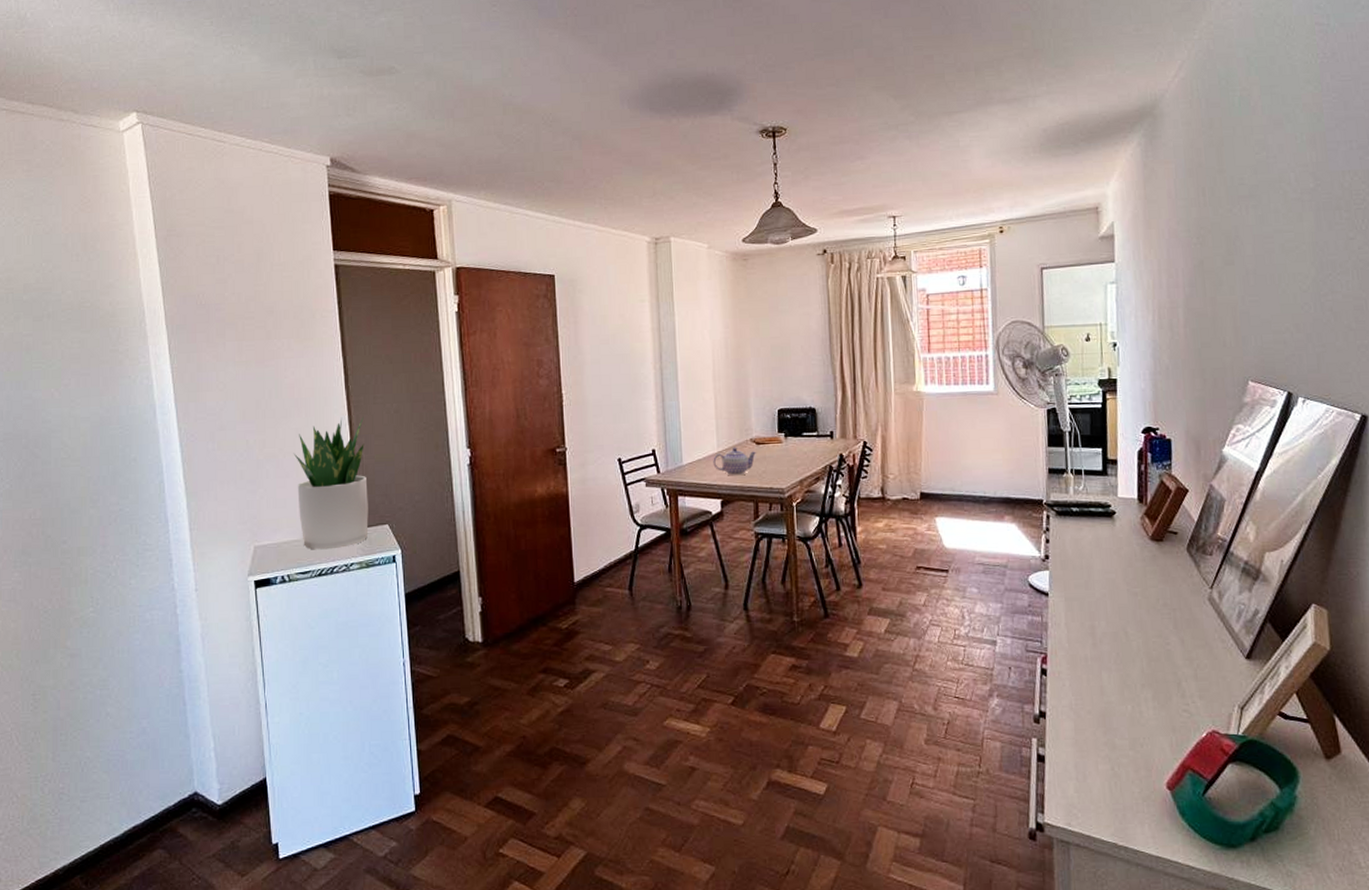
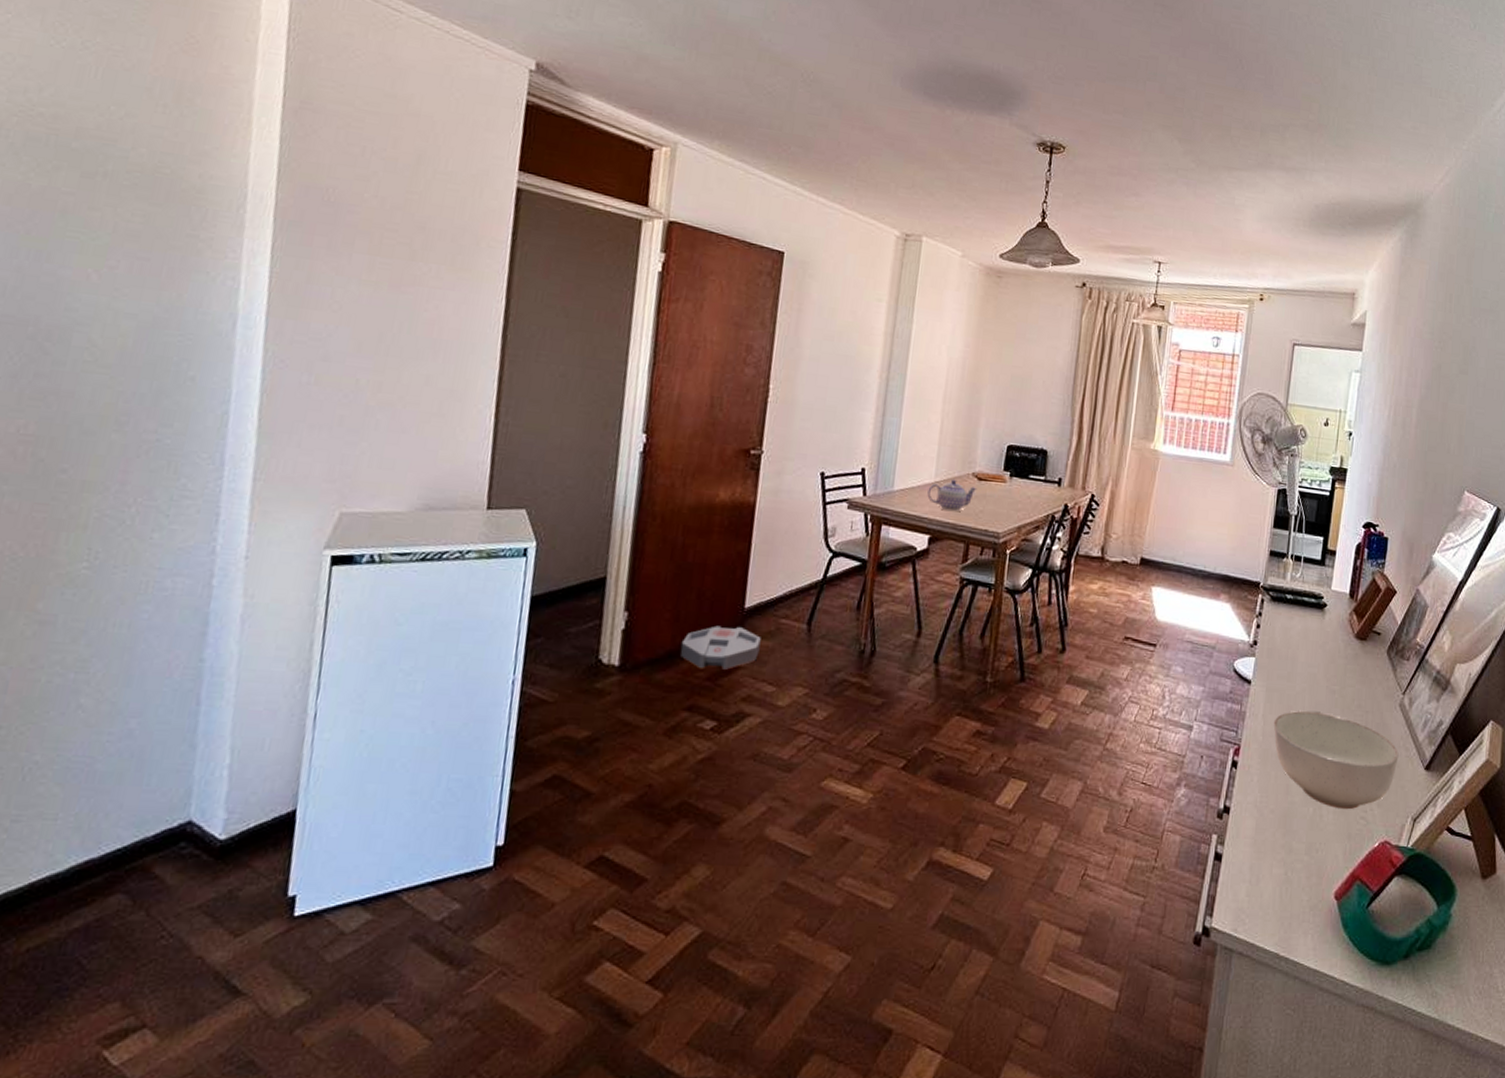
planter: present [293,417,369,550] -> none [408,371,519,530]
robot vacuum: none [528,599,593,636] -> present [680,625,761,670]
bowl: none [1077,615,1215,705] -> present [1273,711,1399,810]

